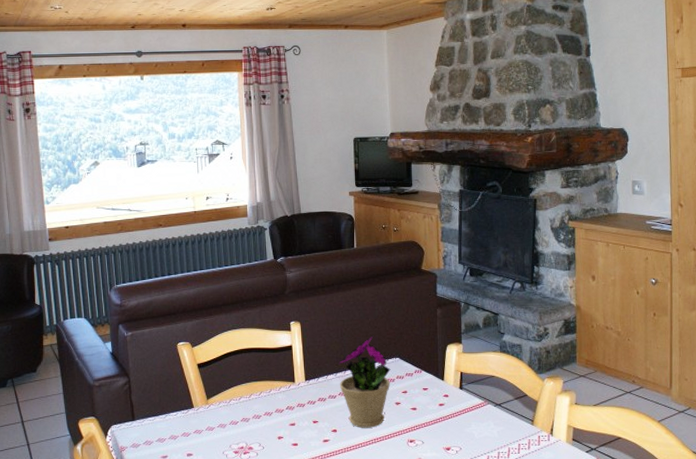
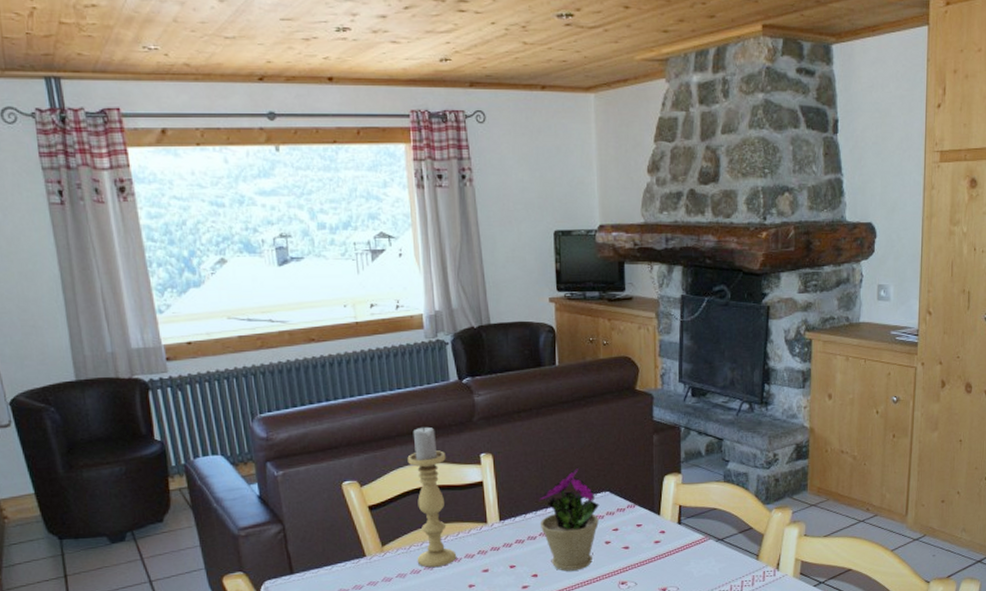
candle holder: none [231,298,269,419] -> present [407,426,457,567]

